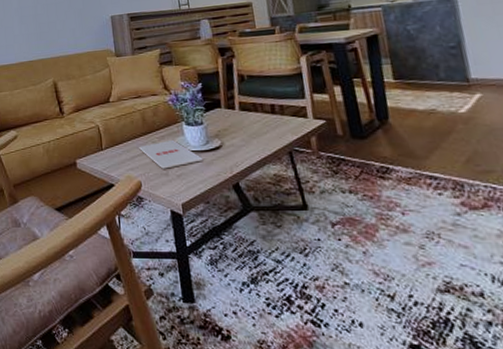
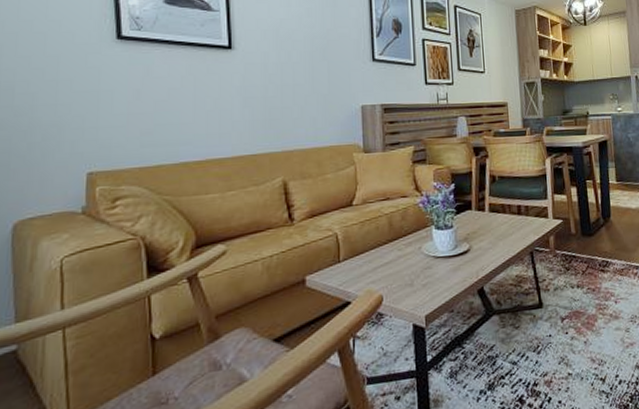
magazine: present [139,139,204,169] -> none [383,245,451,279]

